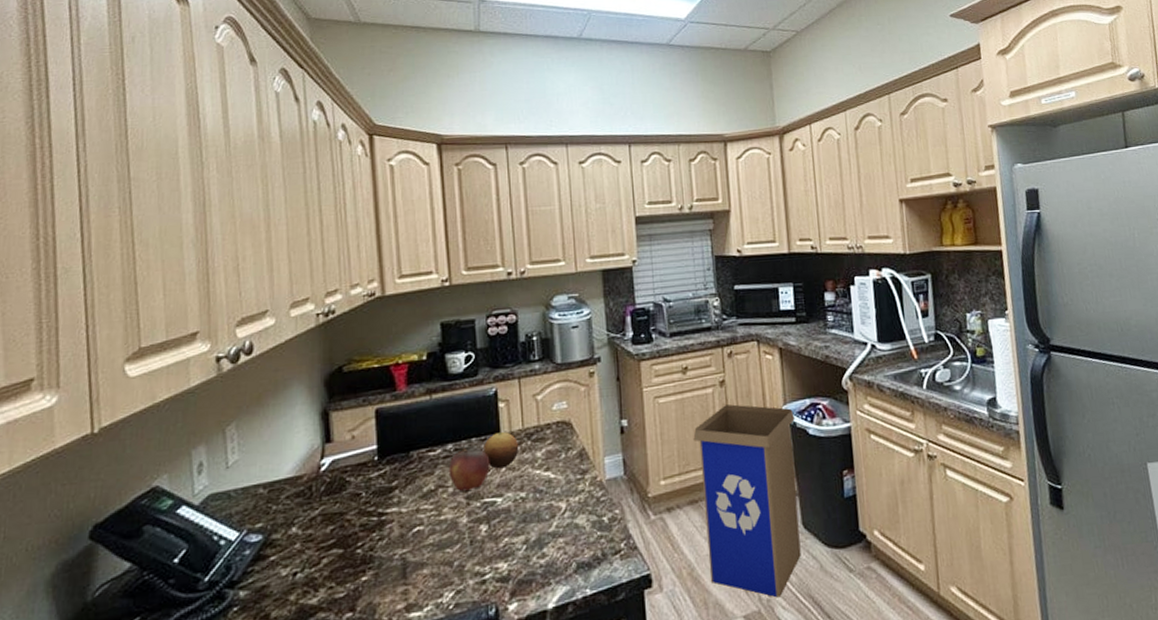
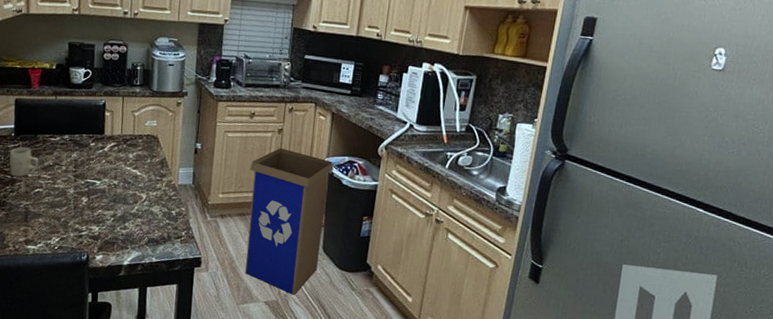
mug: none [374,472,415,517] -> present [9,147,39,177]
fruit: present [448,448,490,491] -> none [63,140,95,171]
fruit: present [482,431,519,469] -> none [90,133,117,161]

